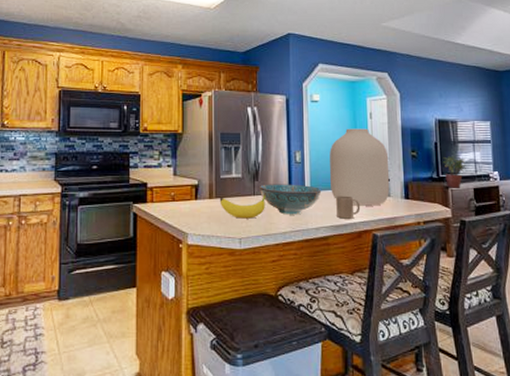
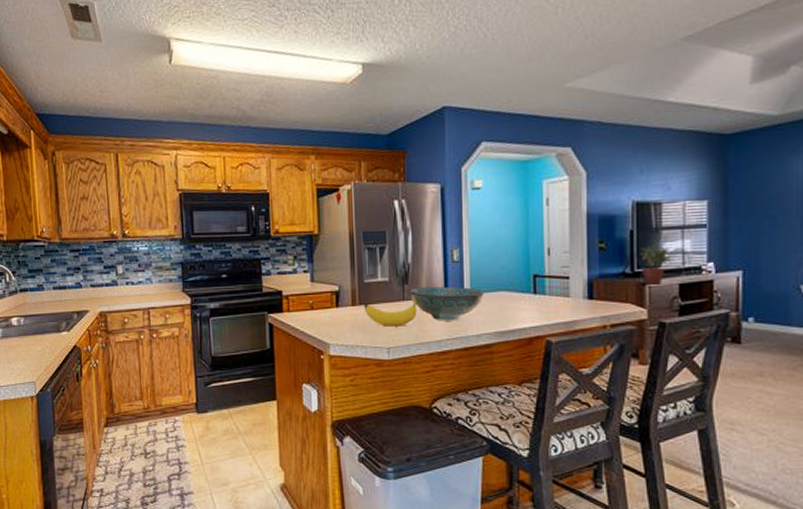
vase: present [330,128,390,206] -> none [494,217,570,309]
mug: present [336,196,361,219] -> none [502,297,532,324]

